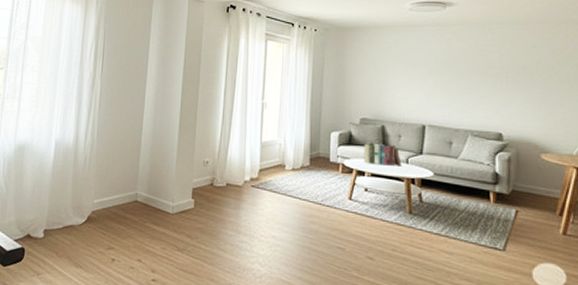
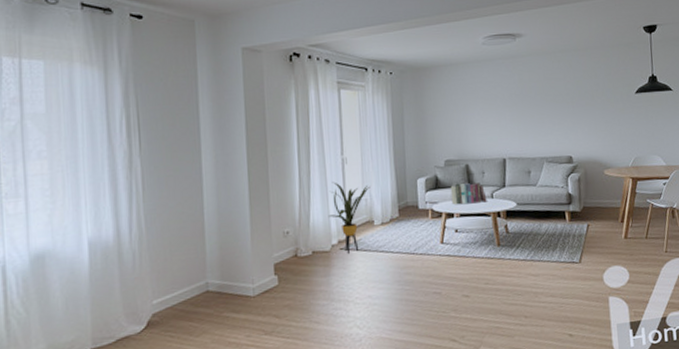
house plant: none [244,123,285,193] -> present [328,182,370,255]

